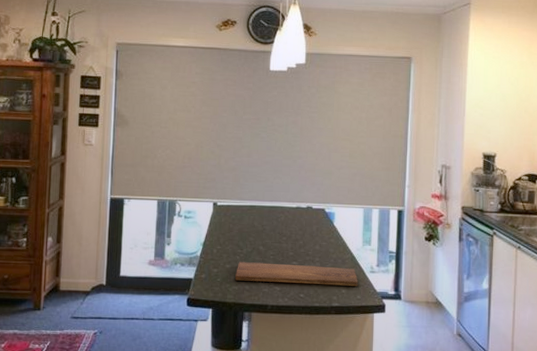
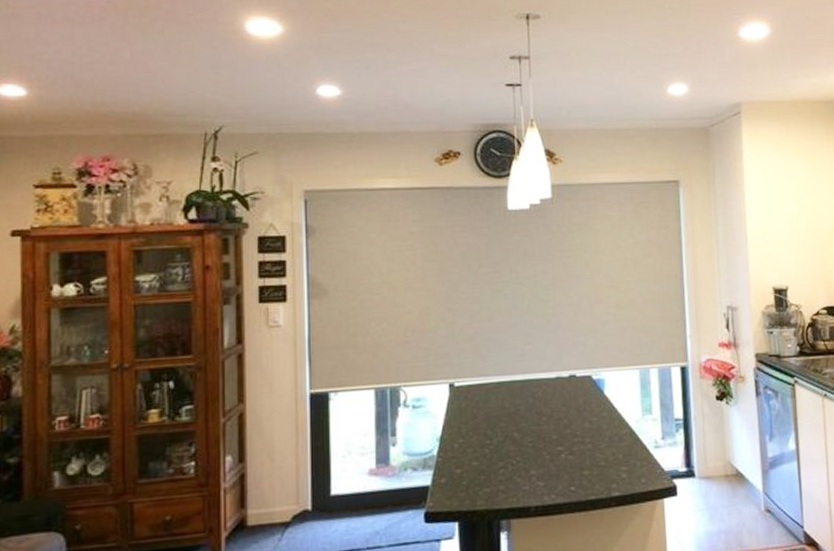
cutting board: present [235,262,358,286] -> none [485,445,641,481]

